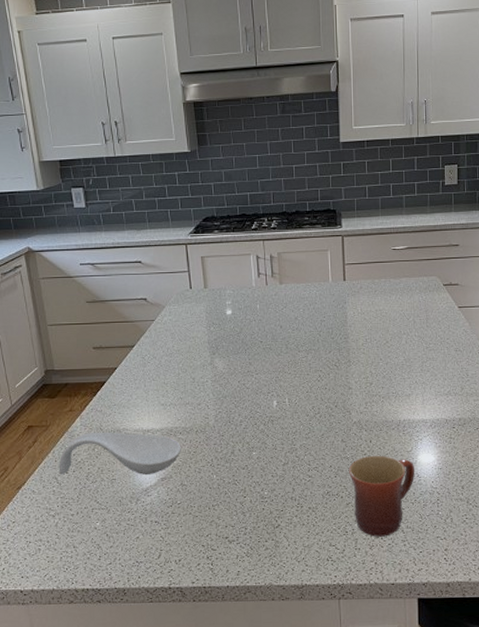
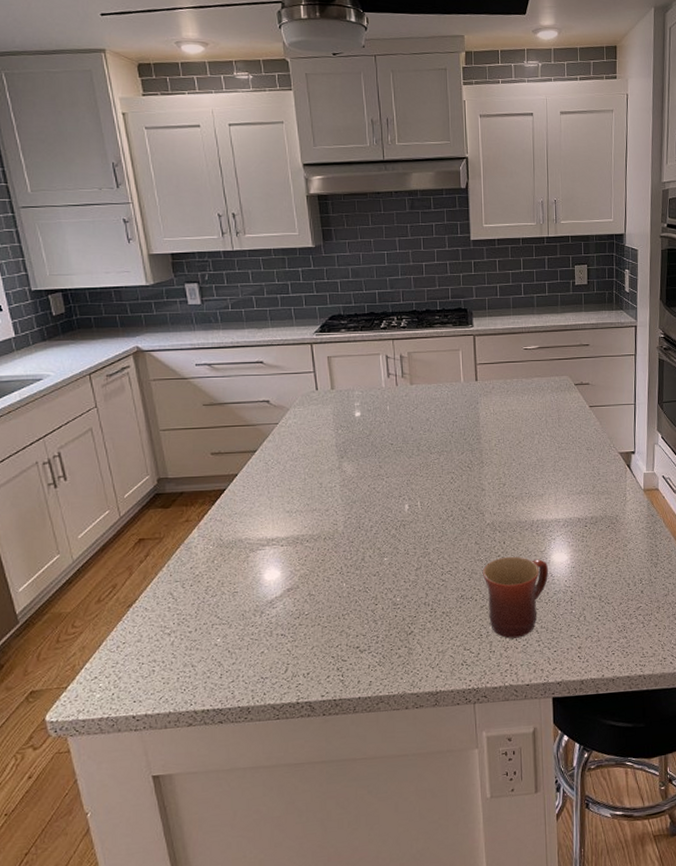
spoon rest: present [59,431,181,475] -> none [174,542,309,590]

